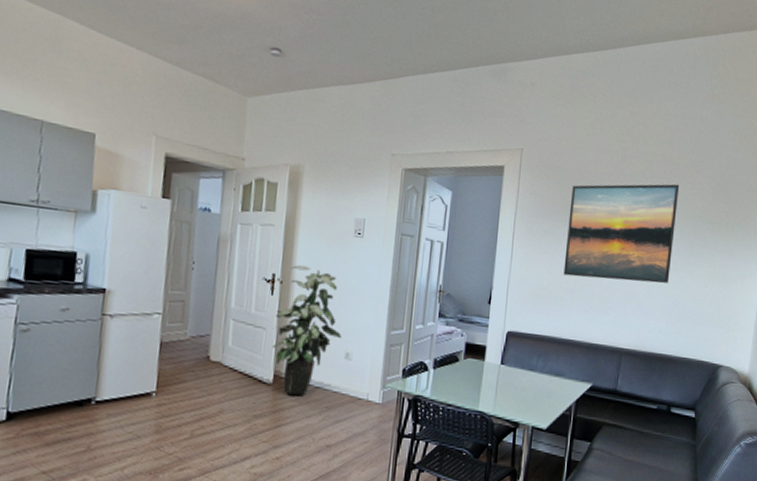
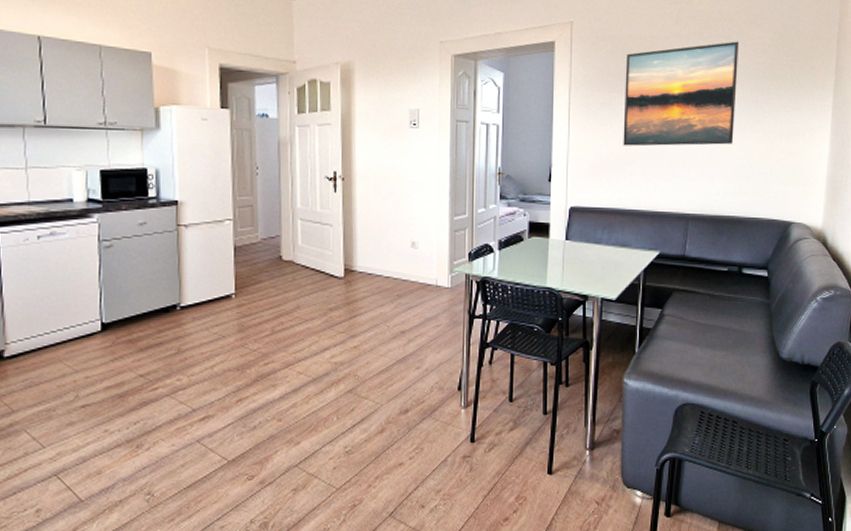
indoor plant: present [272,265,341,397] -> none [340,161,406,287]

